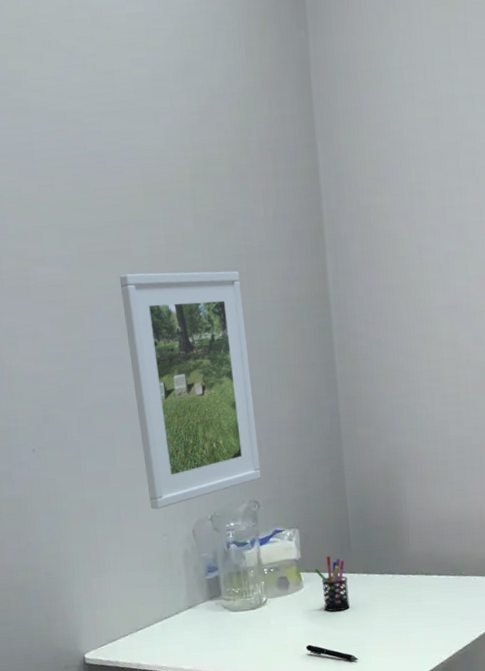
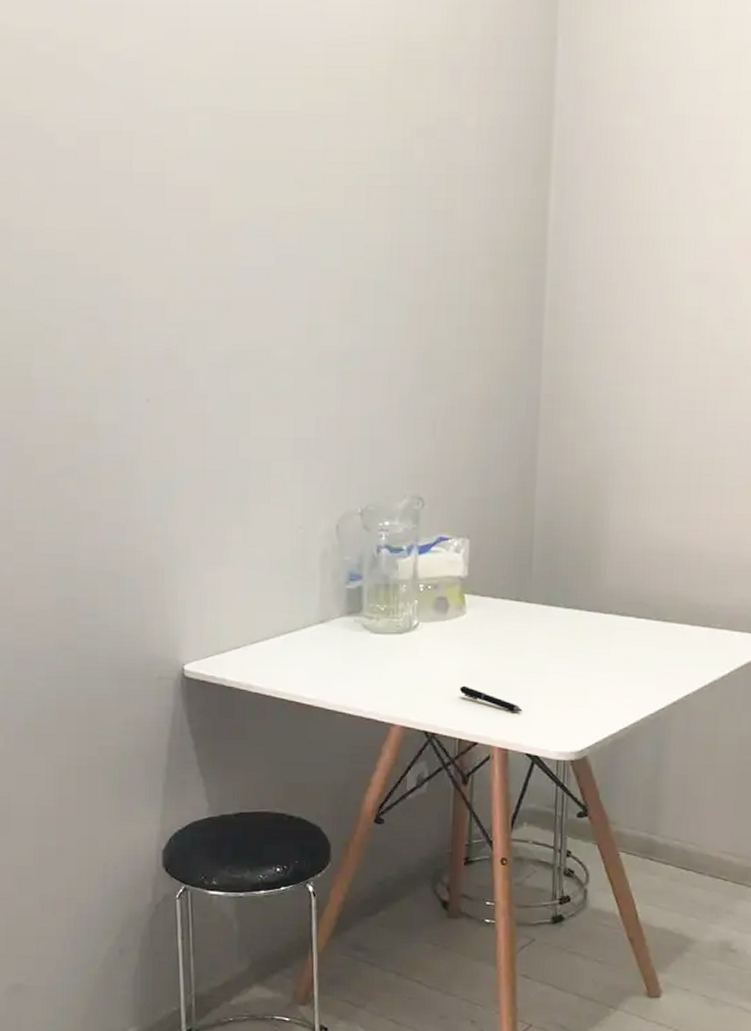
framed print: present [119,271,261,510] -> none [281,183,435,493]
pen holder: present [315,556,350,612] -> none [483,578,522,649]

